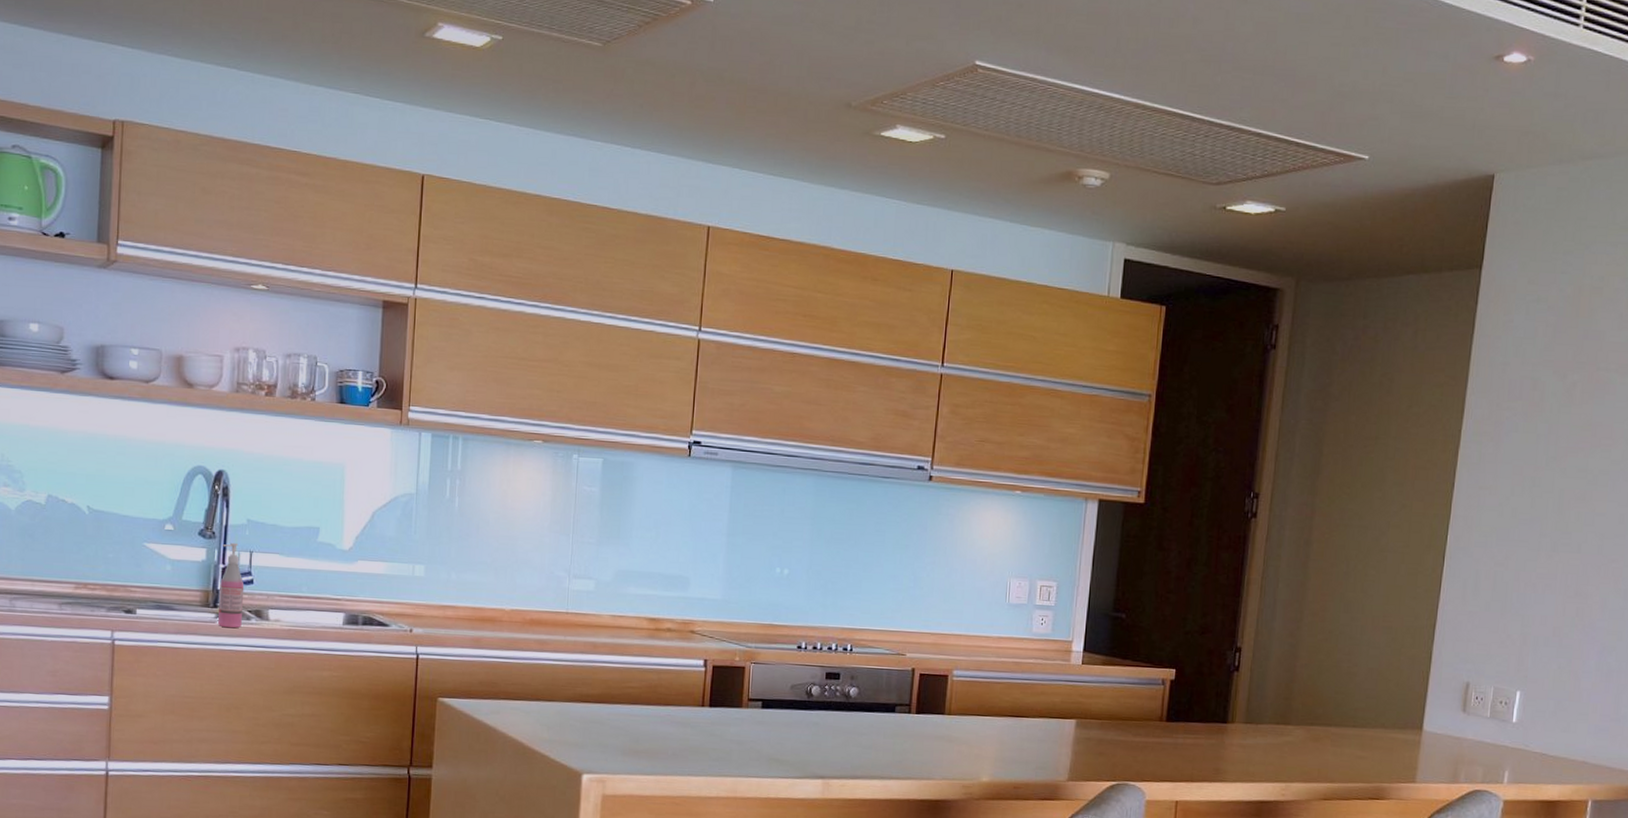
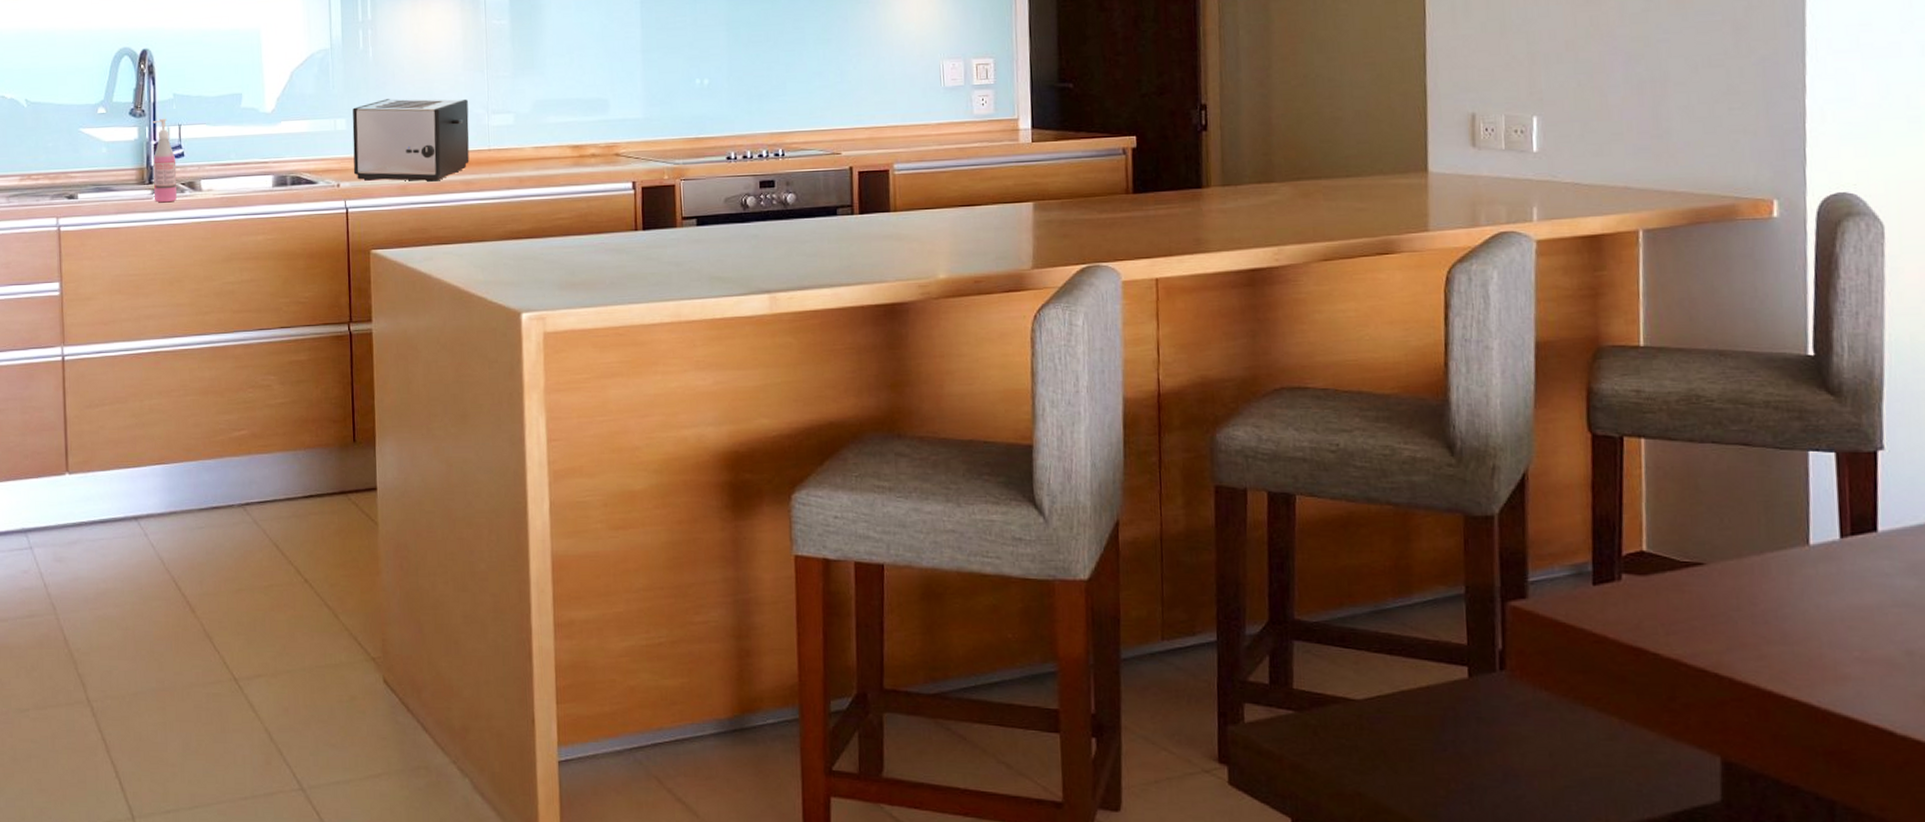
toaster: none [427,550,550,638] -> present [352,98,470,182]

